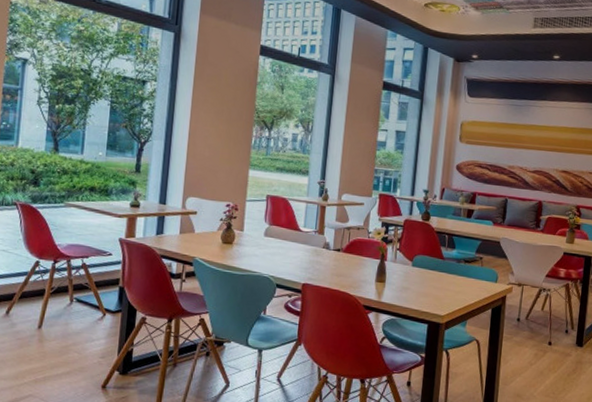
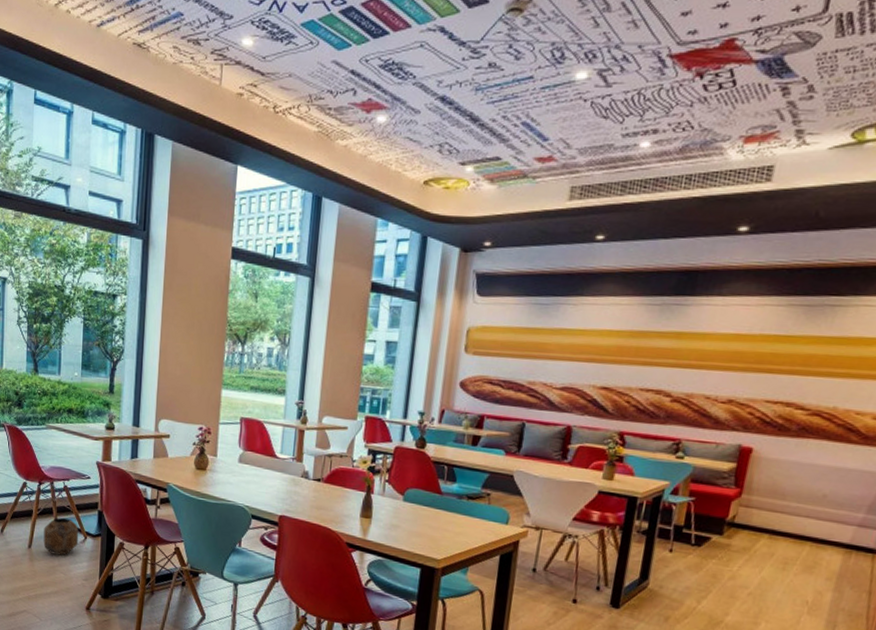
planter: none [56,295,97,334] -> present [43,517,79,556]

